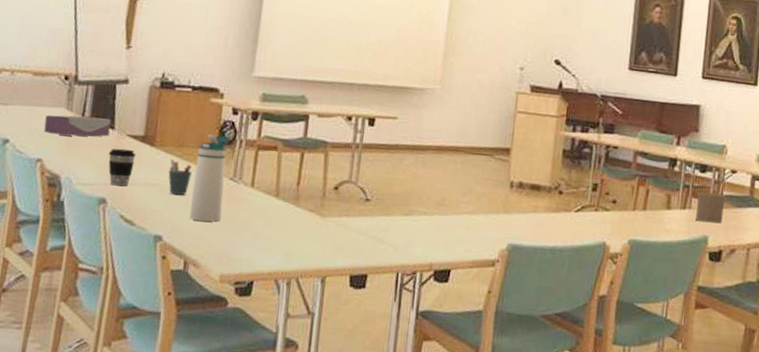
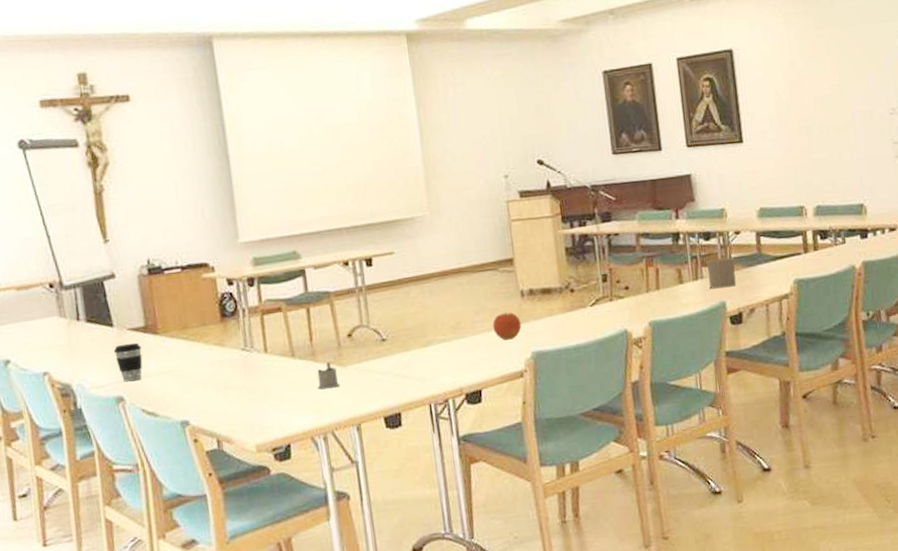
tissue box: present [44,115,111,137] -> none [40,317,110,345]
pen holder: present [168,160,192,195] -> none [178,343,203,377]
water bottle: present [190,133,232,222] -> none [202,308,243,398]
tea glass holder: none [293,209,316,236] -> present [317,362,339,389]
fruit: none [476,199,504,227] -> present [492,312,522,341]

